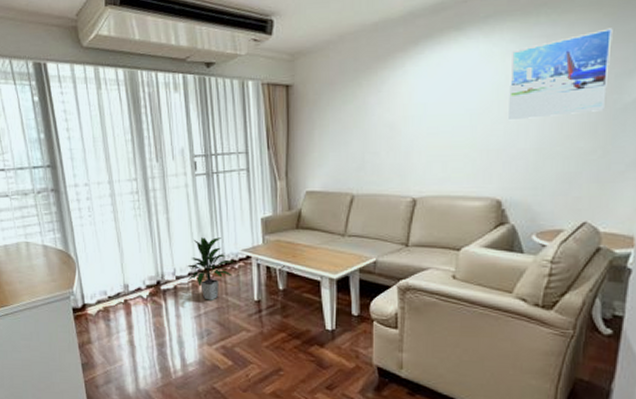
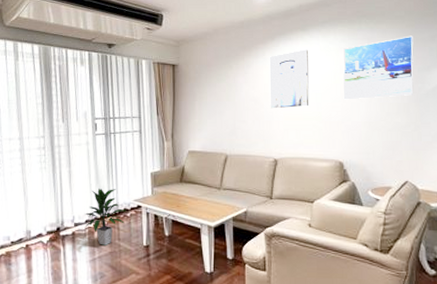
wall art: none [409,55,463,136] -> present [269,49,309,109]

